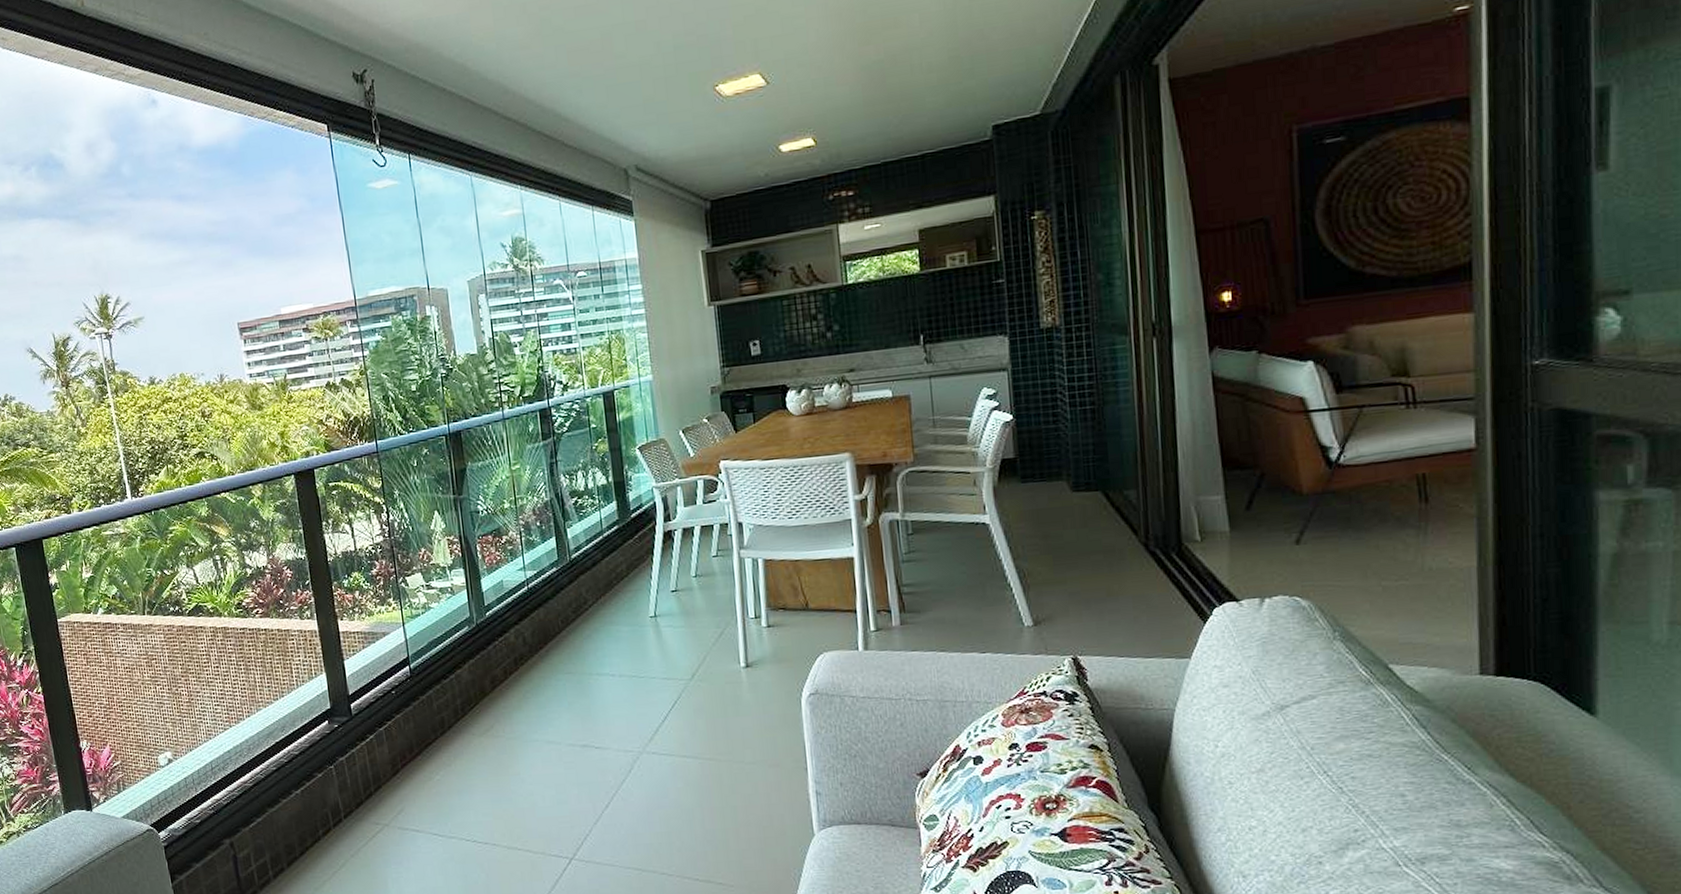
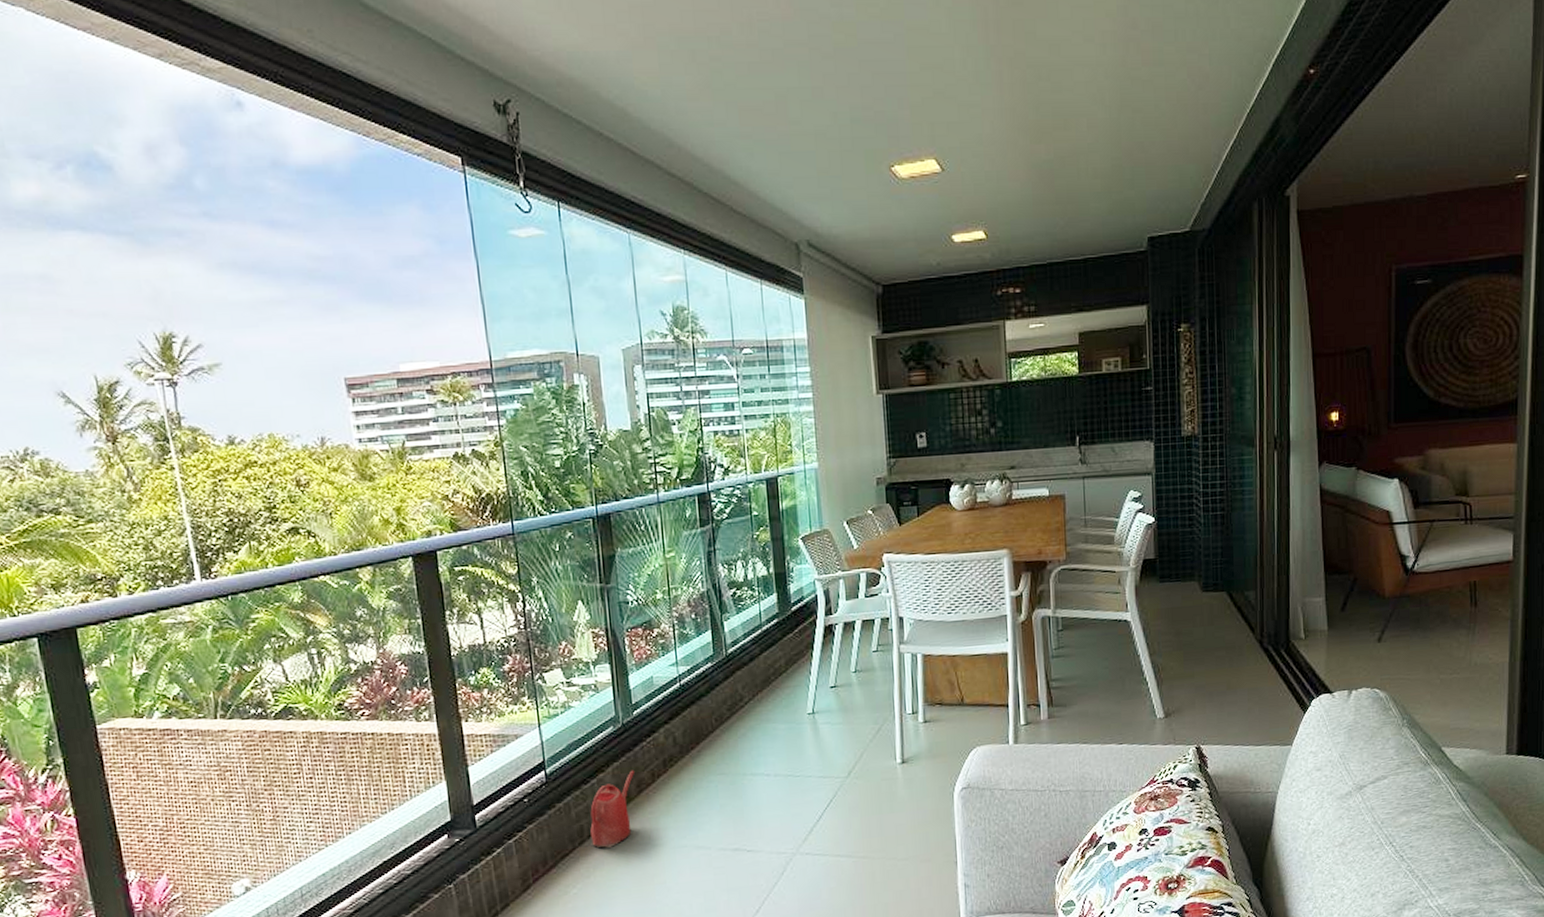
watering can: none [450,667,489,739] -> present [590,770,635,848]

